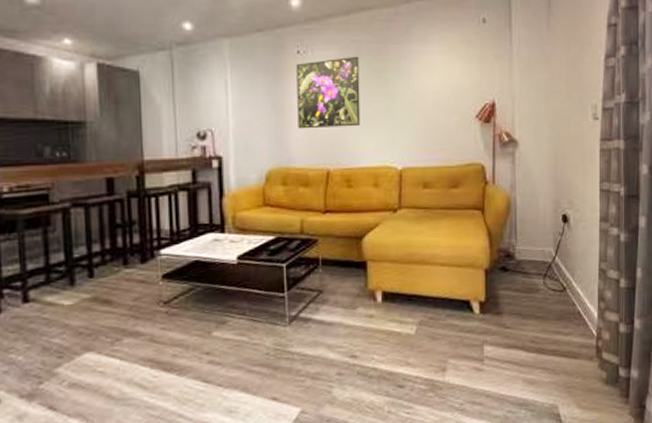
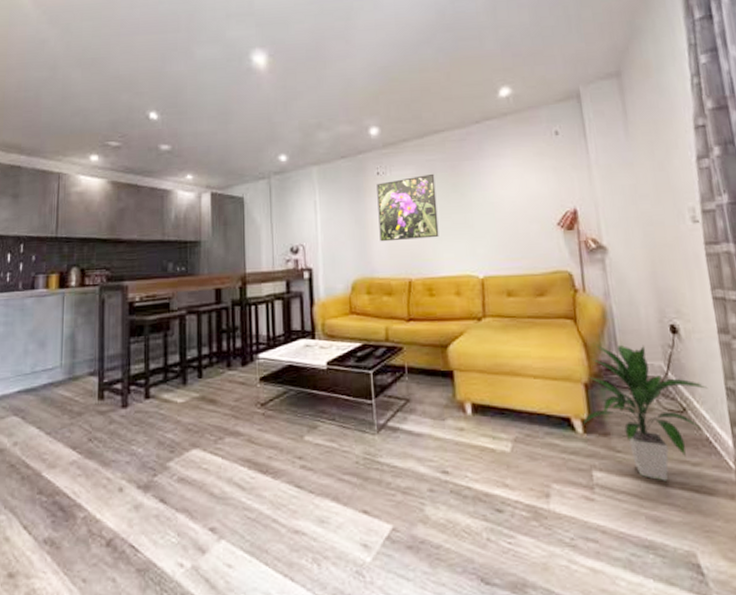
indoor plant: none [478,233,585,350] -> present [581,344,708,481]

